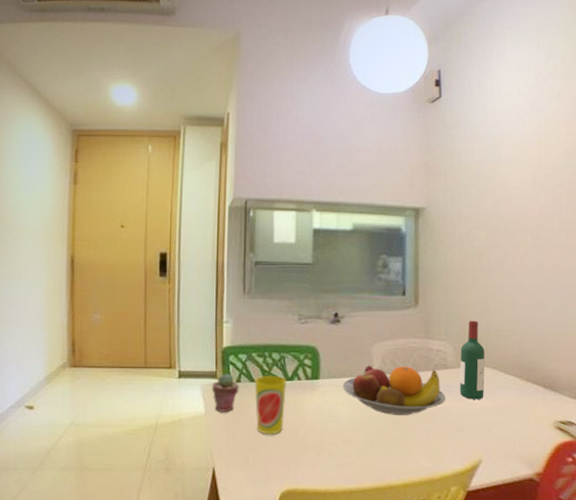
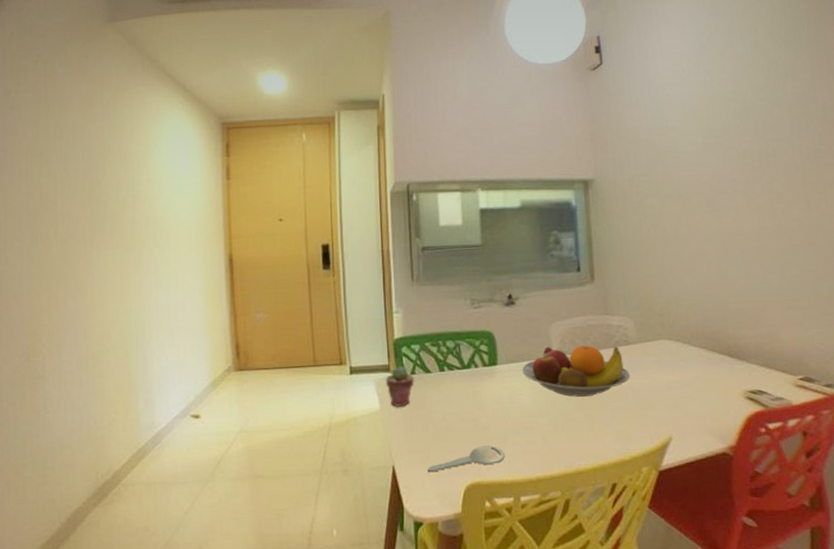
key: none [246,454,321,477] -> present [427,444,505,473]
cup: present [254,375,287,435] -> none [430,364,464,427]
wine bottle: present [460,320,485,399] -> none [641,292,669,375]

